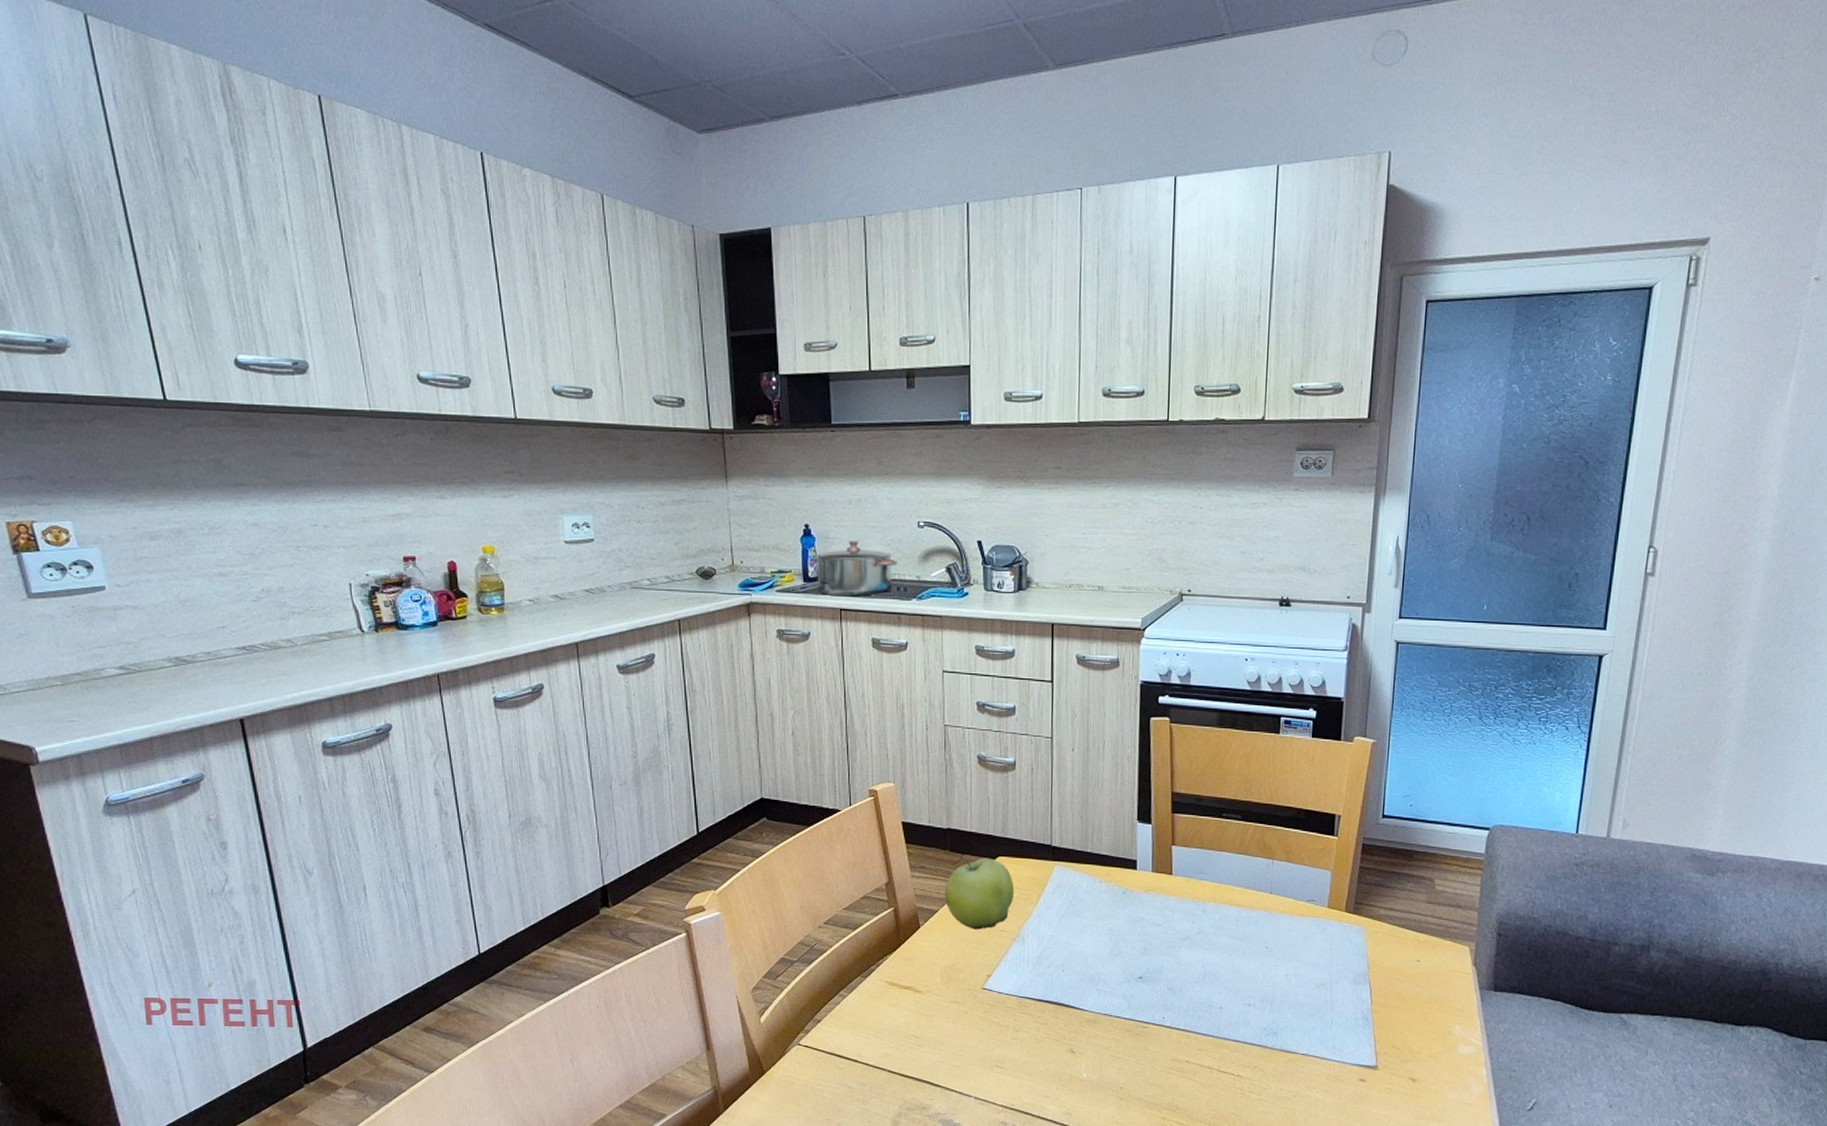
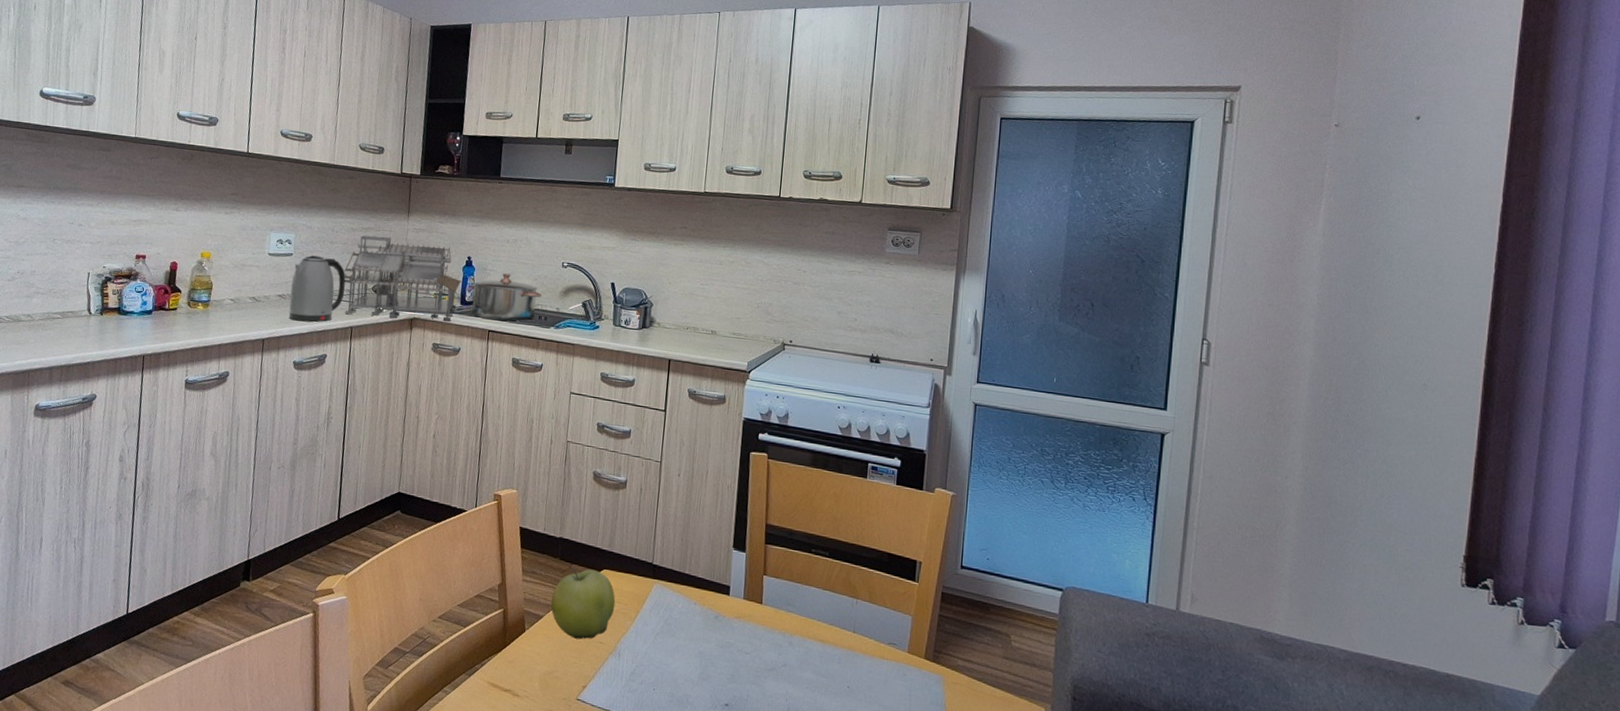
kettle: none [598,539,665,618] -> present [288,255,346,322]
dish rack: none [660,509,802,606] -> present [344,235,462,321]

